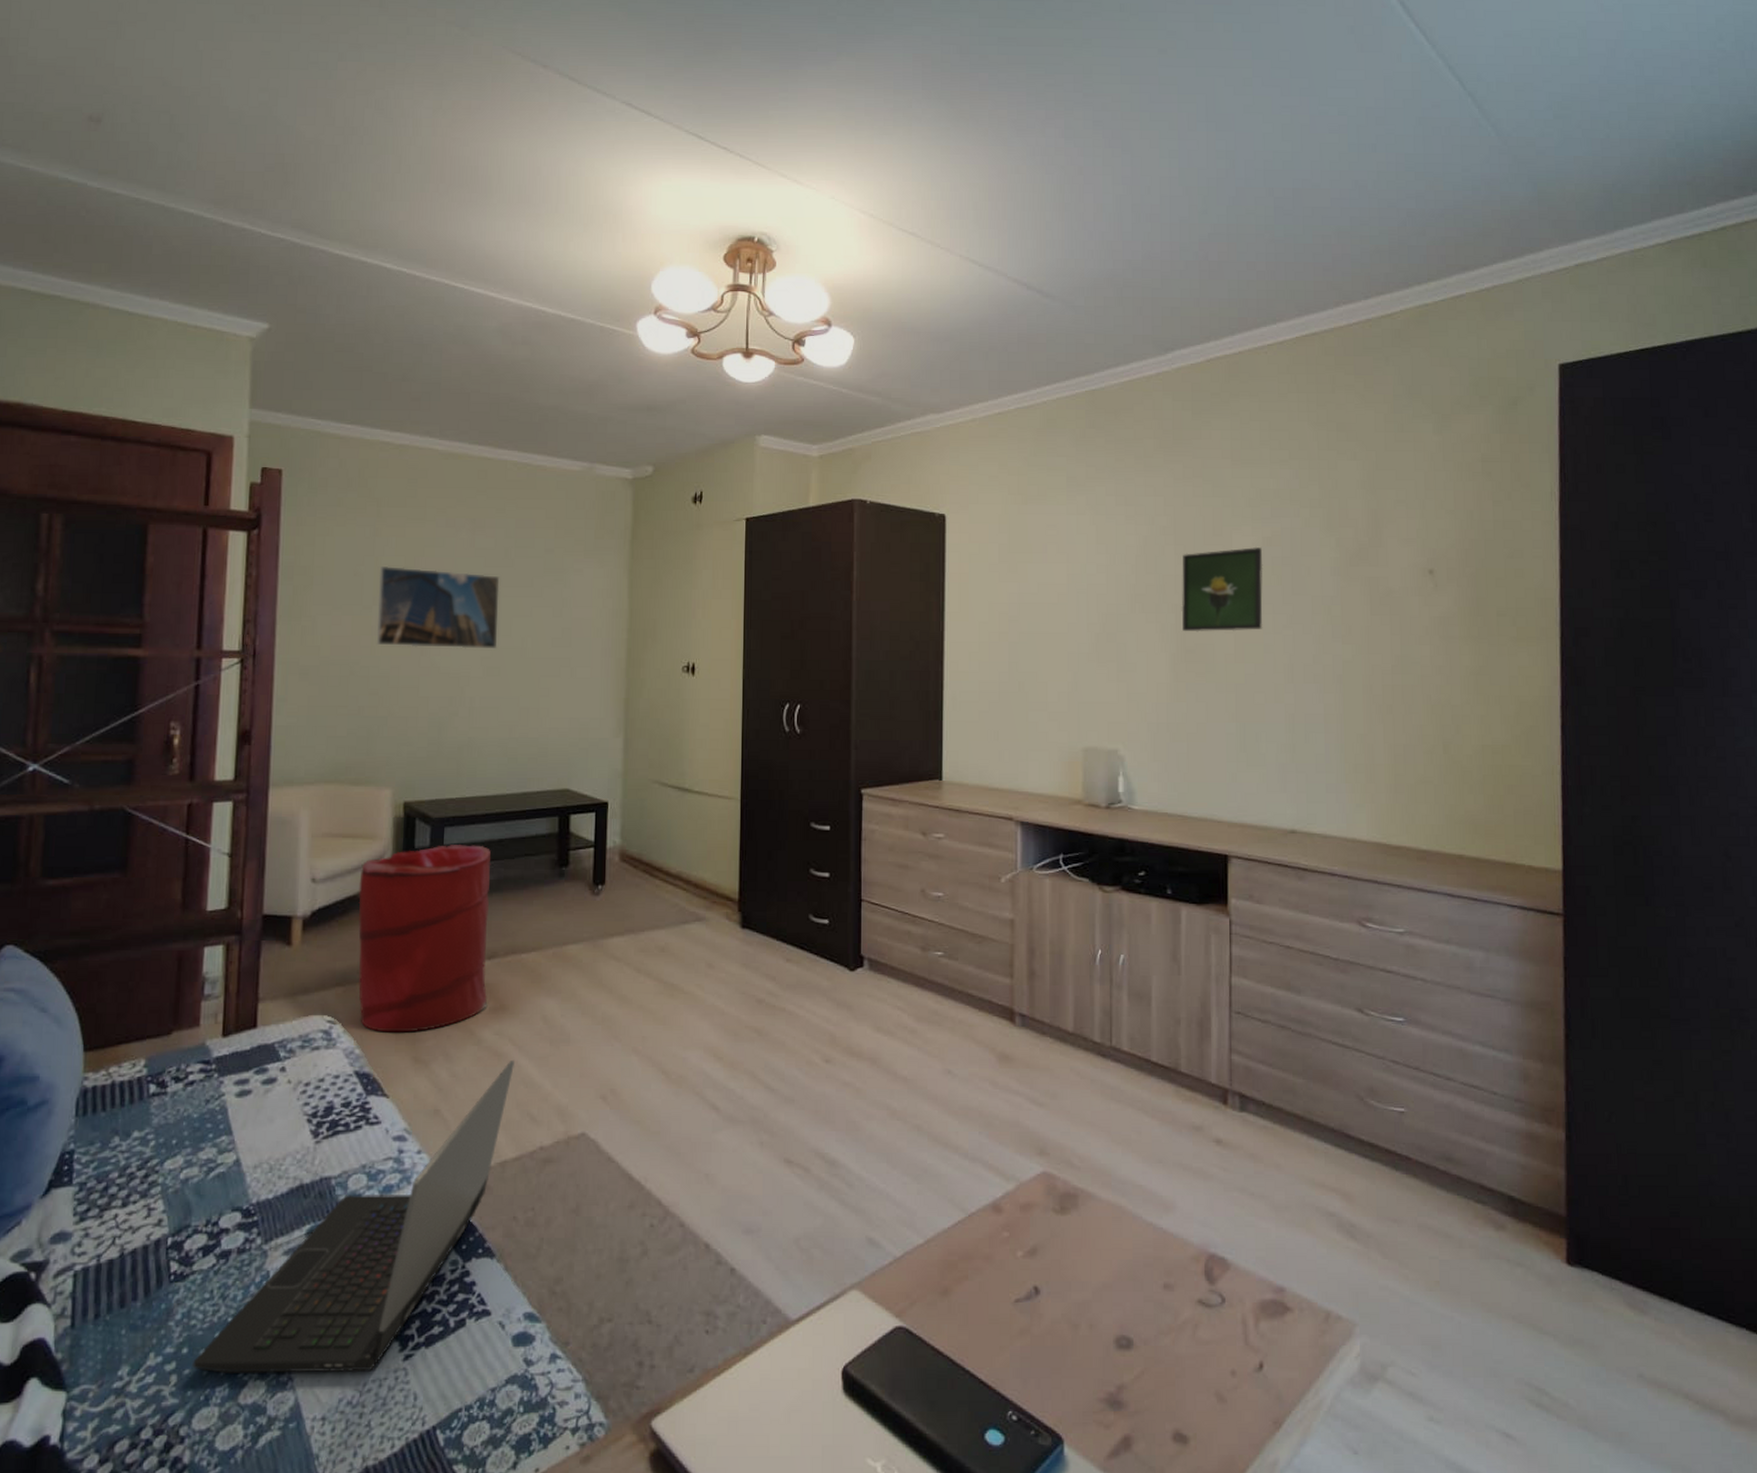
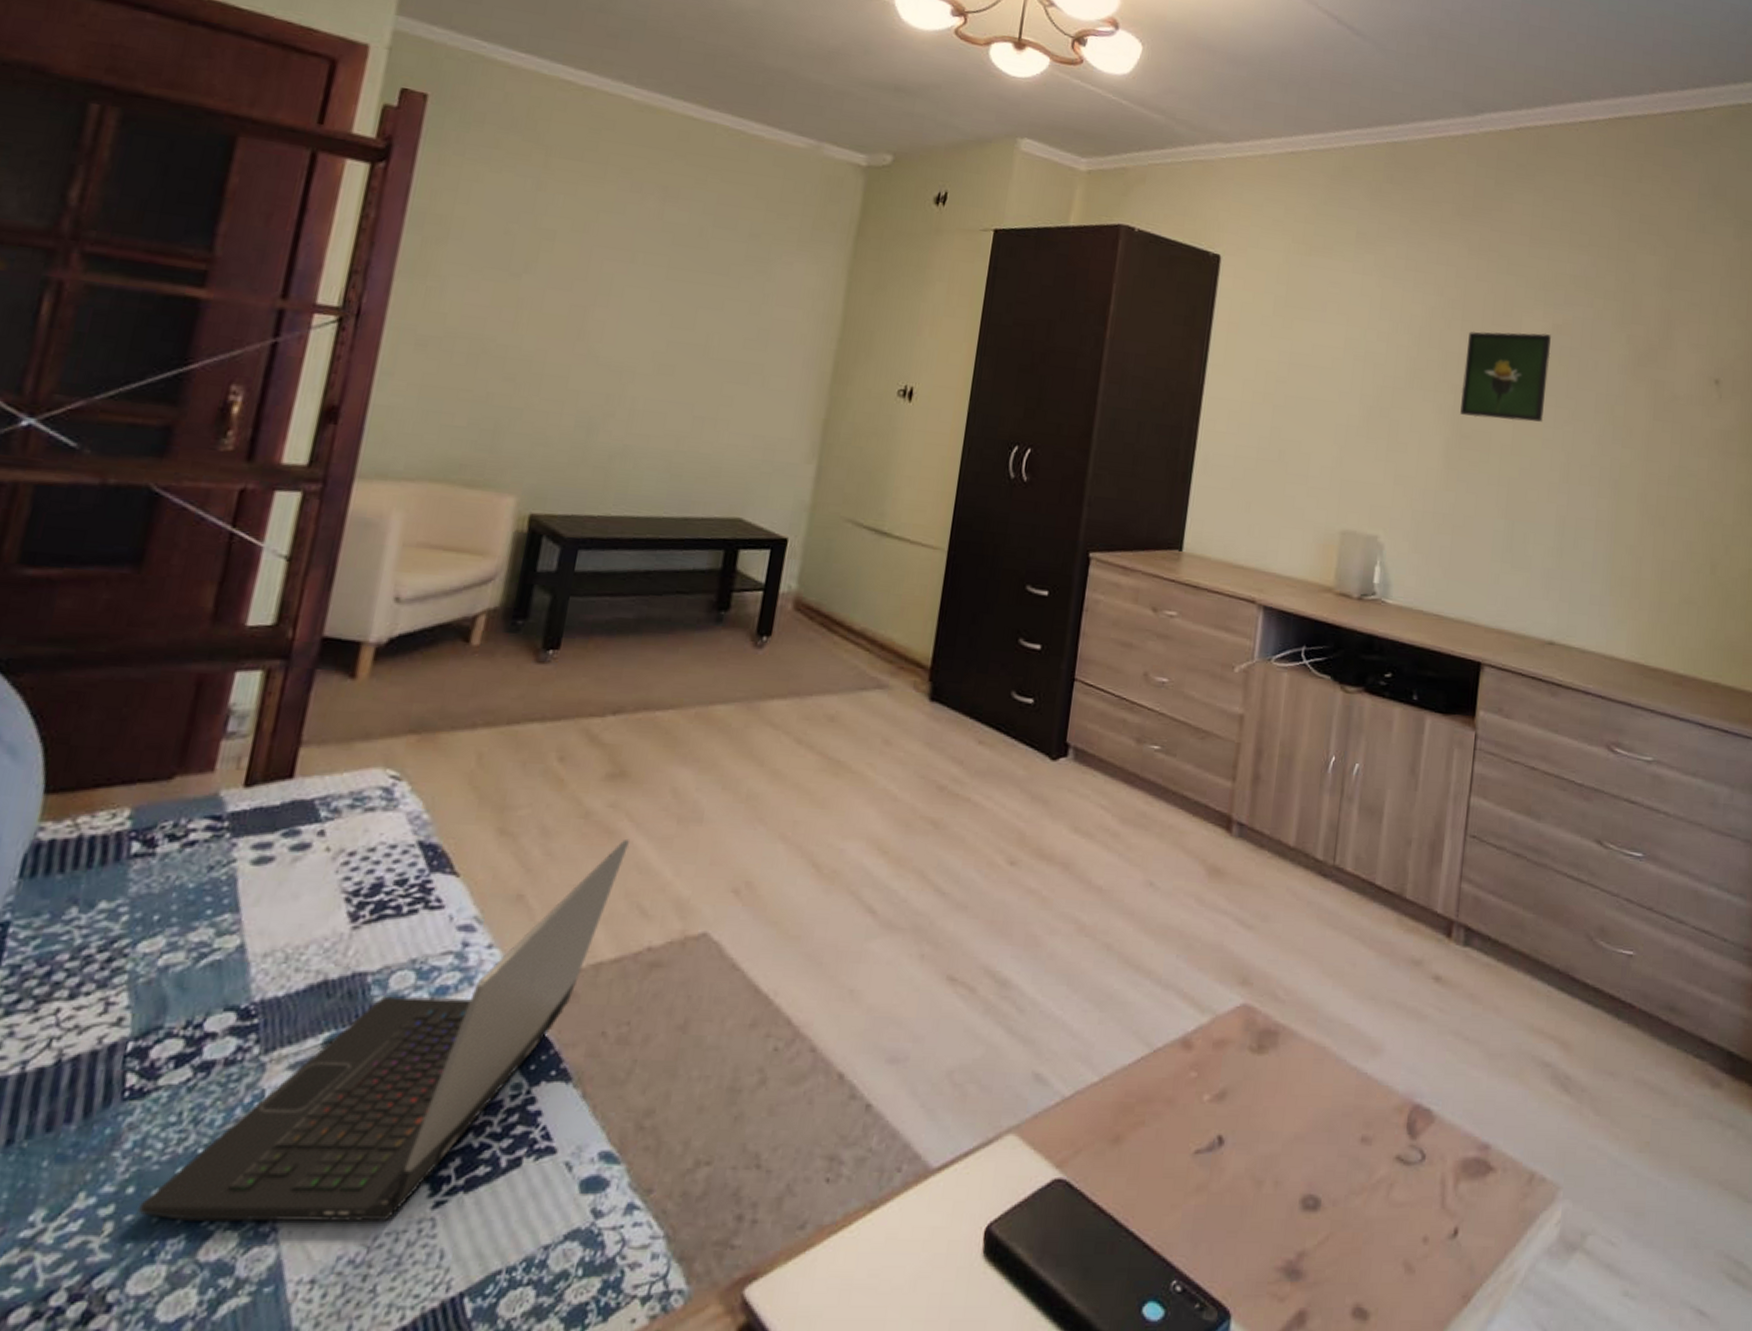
laundry hamper: present [358,845,490,1033] -> none [434,571,633,797]
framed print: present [377,565,500,649] -> none [522,227,689,344]

